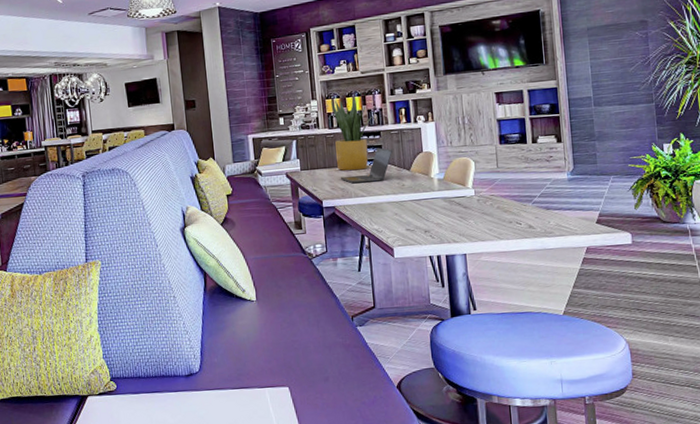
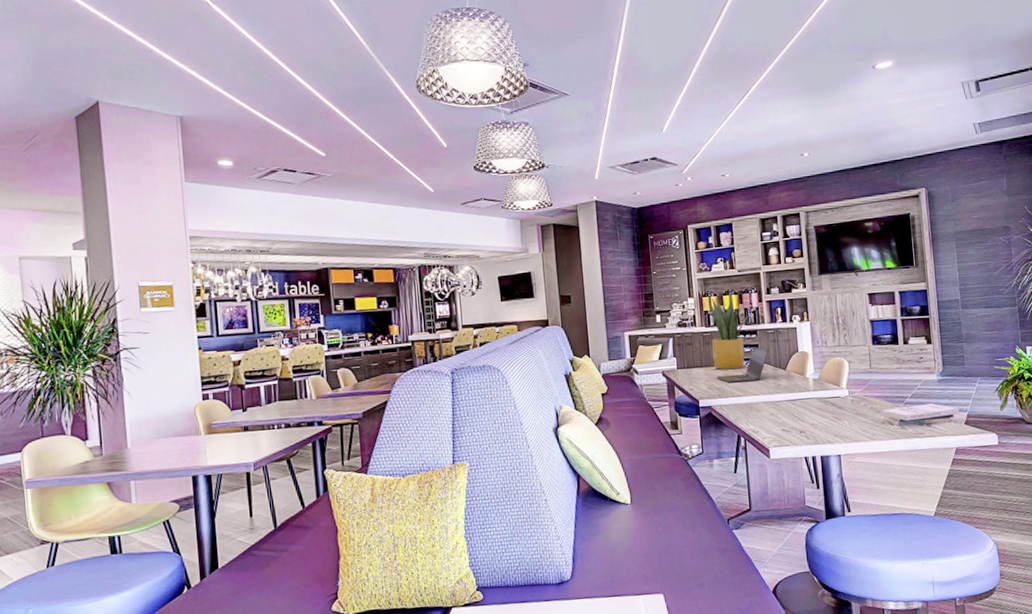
books: none [508,202,591,225] -> present [881,403,960,426]

